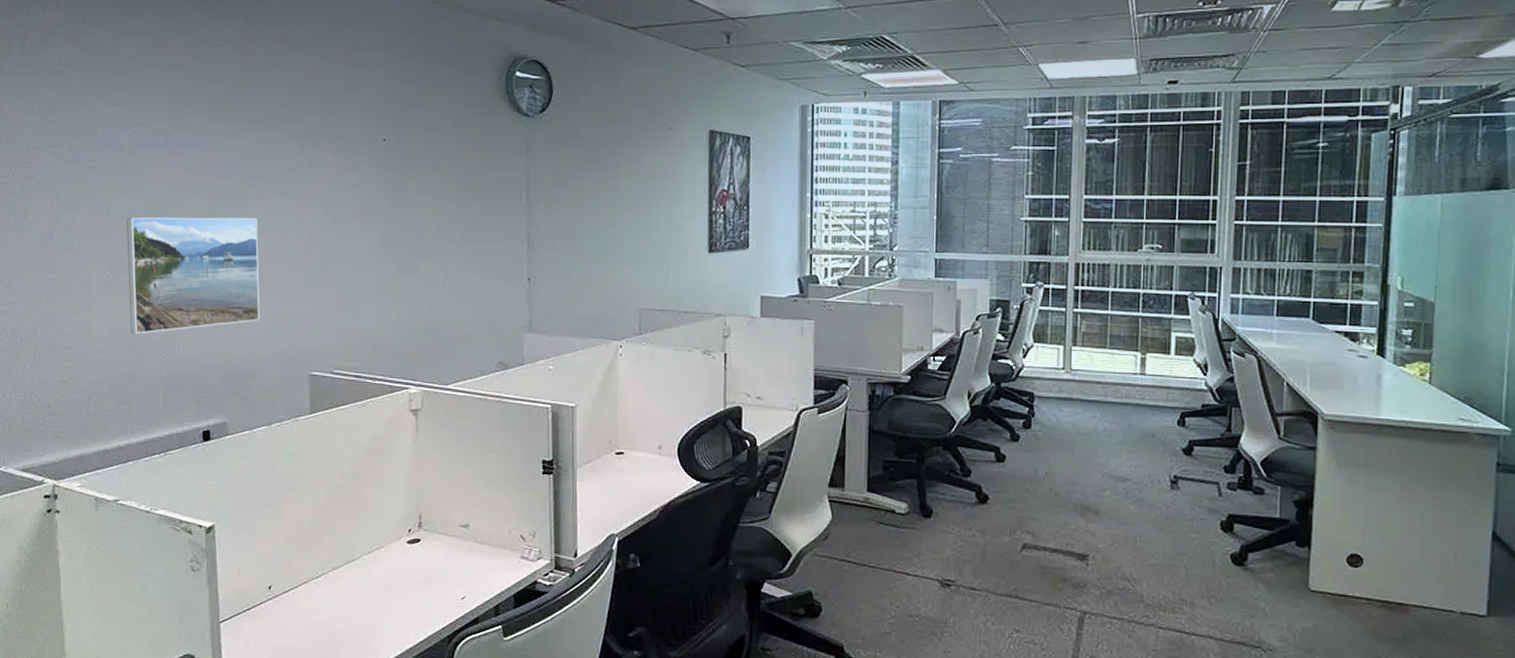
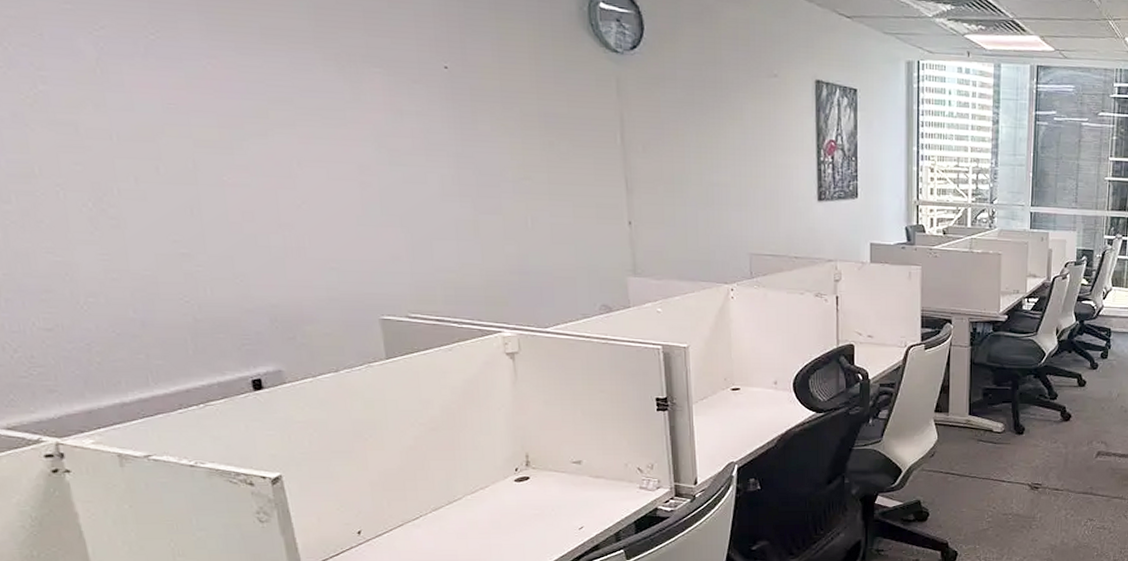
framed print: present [126,217,260,334] -> none [105,140,309,276]

